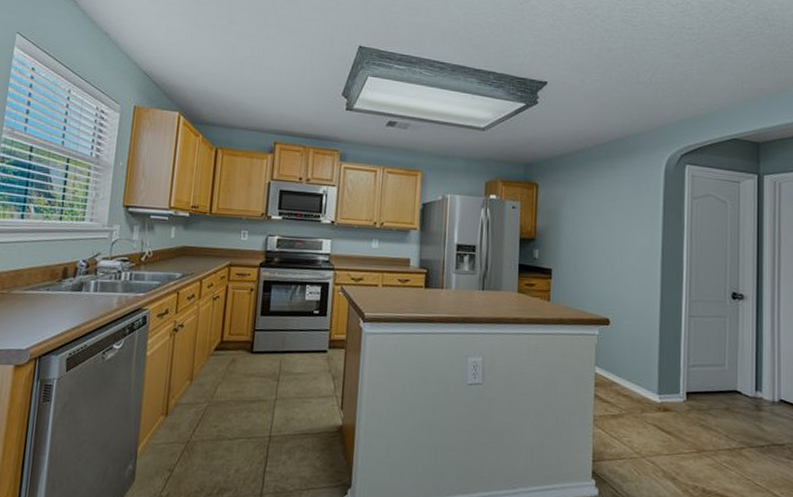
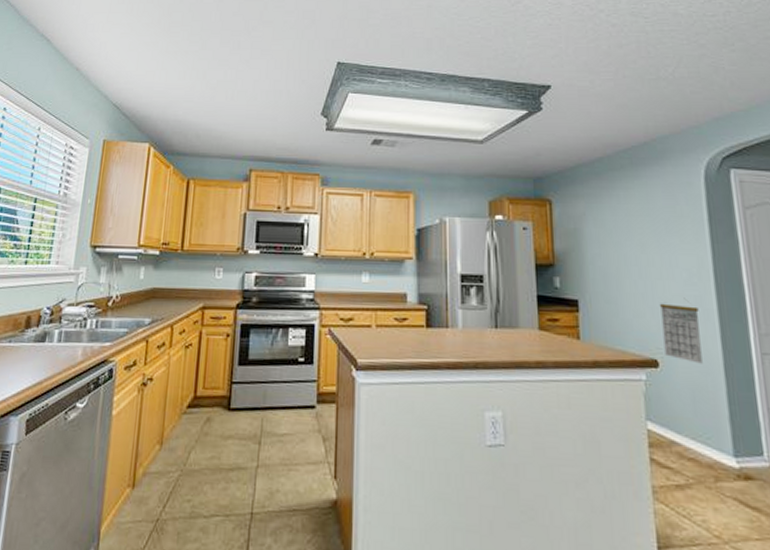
calendar: none [615,270,646,323] -> present [659,297,703,364]

